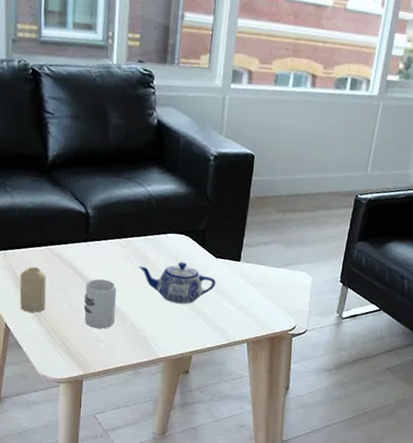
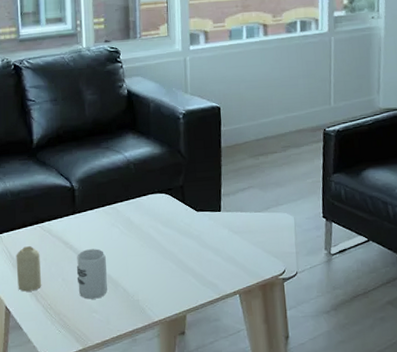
teapot: present [138,262,216,304] -> none [124,220,201,263]

